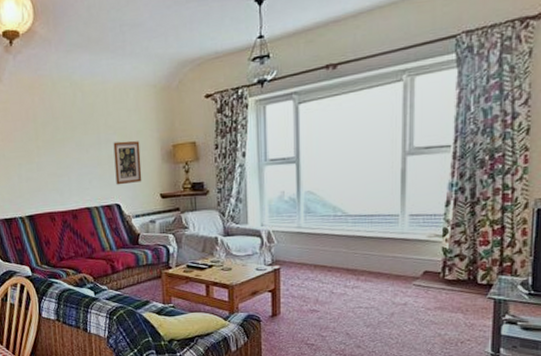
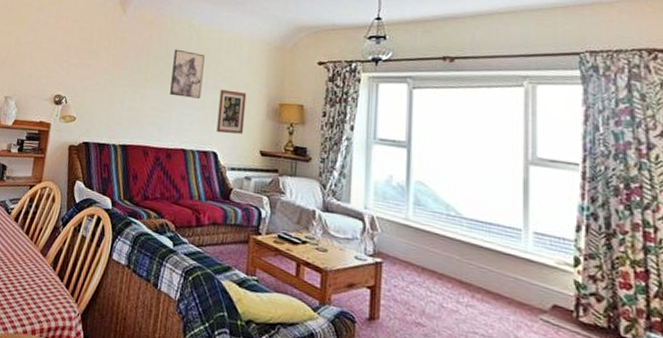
wall art: none [60,109,96,159] -> present [170,49,205,99]

